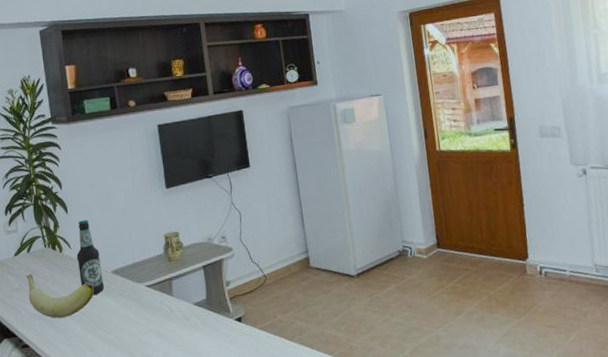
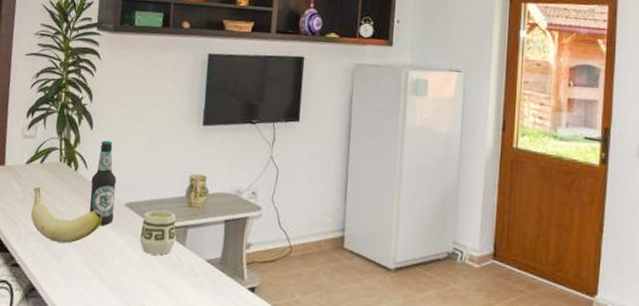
cup: none [130,269,164,310] -> present [139,210,177,255]

